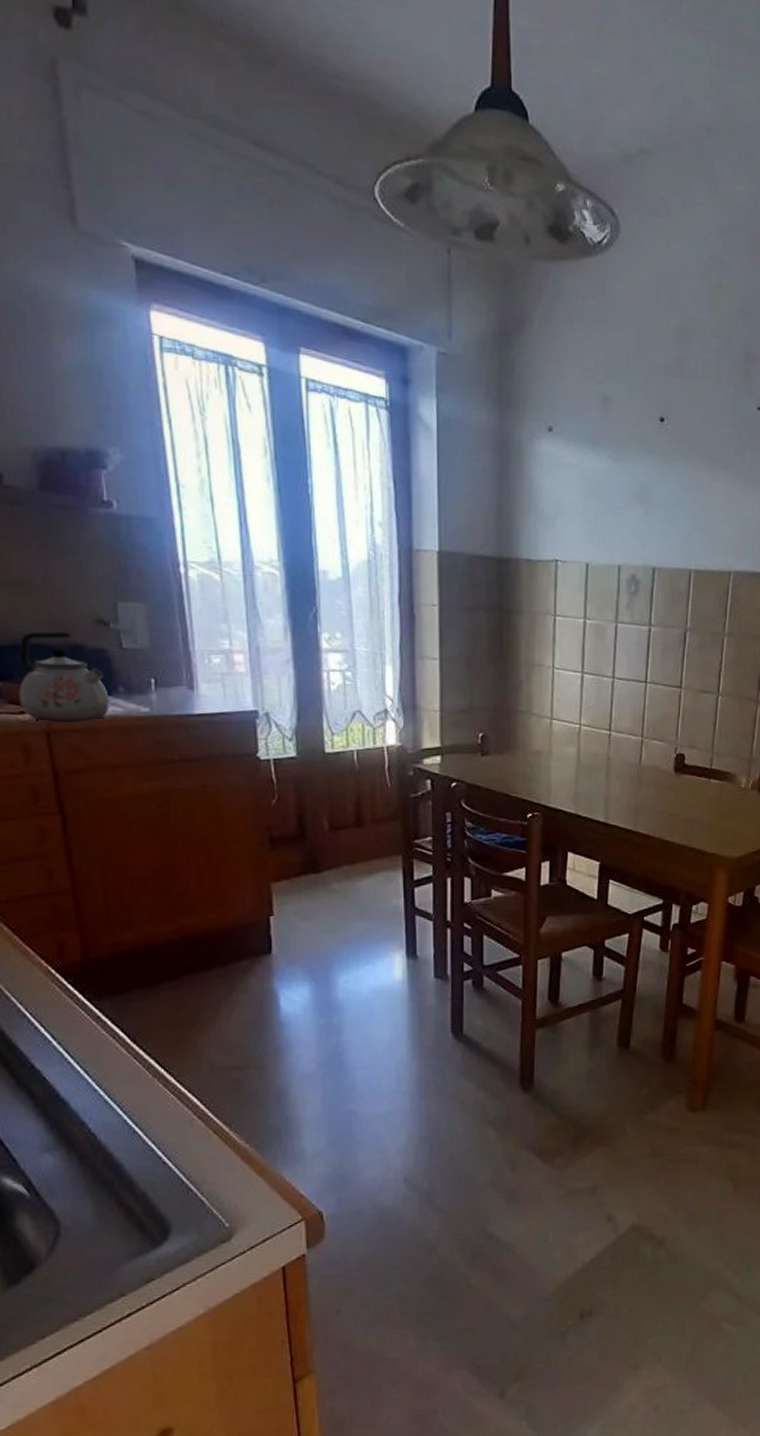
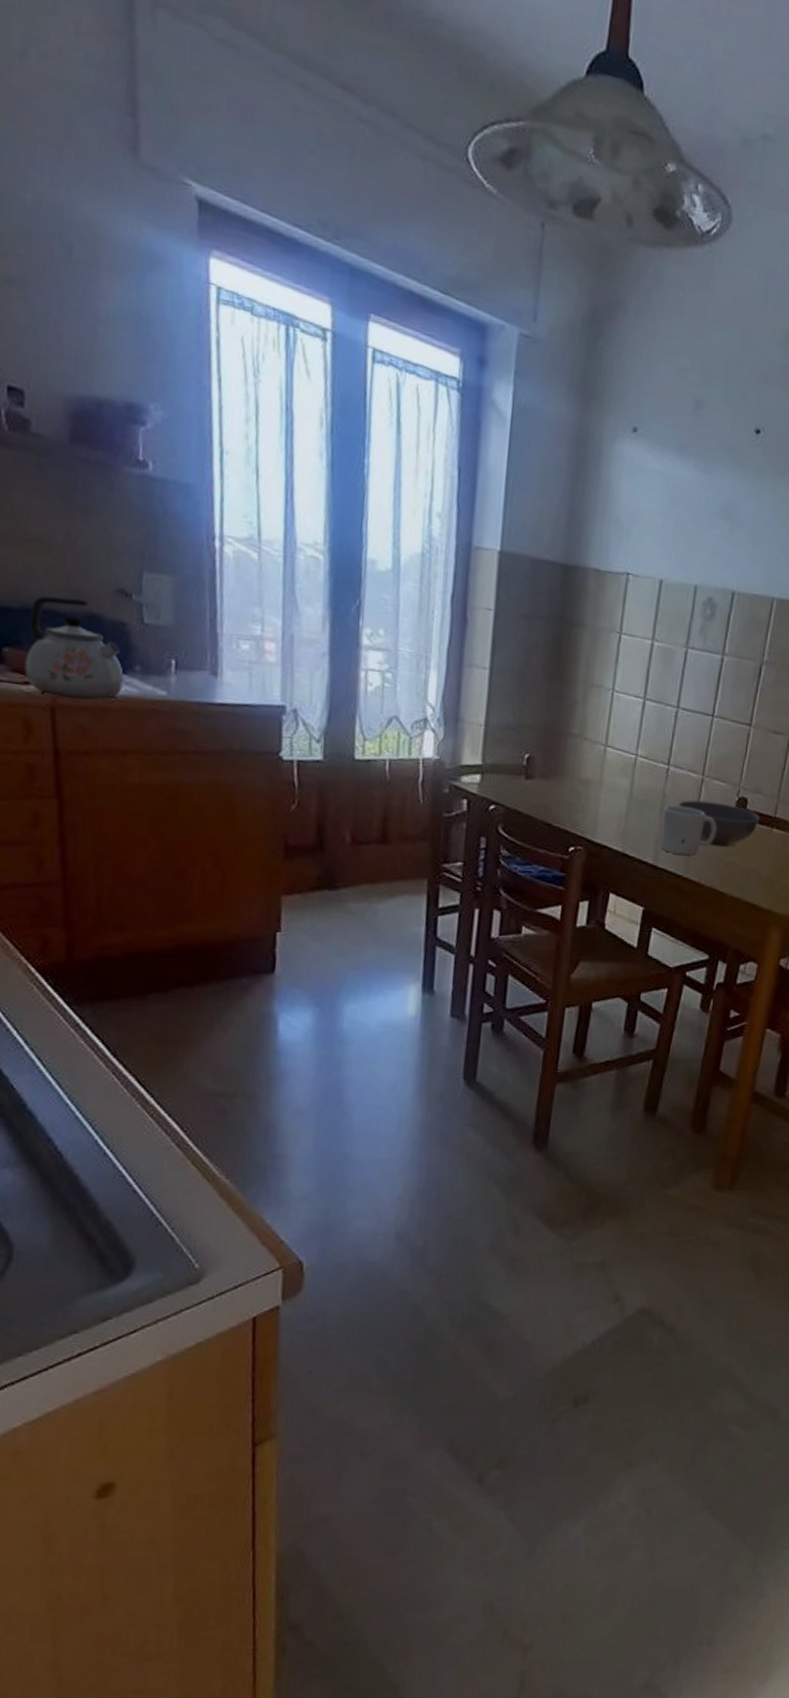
mug: none [609,767,659,812] -> present [659,805,717,856]
bowl: none [622,760,698,801] -> present [678,800,761,847]

